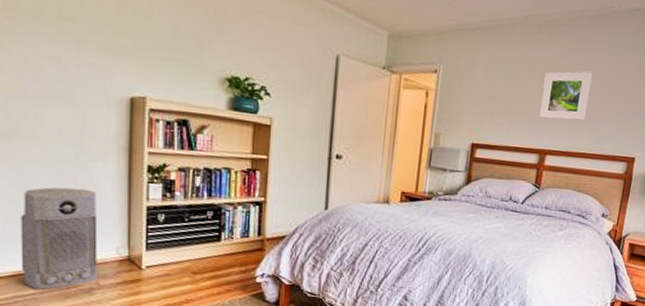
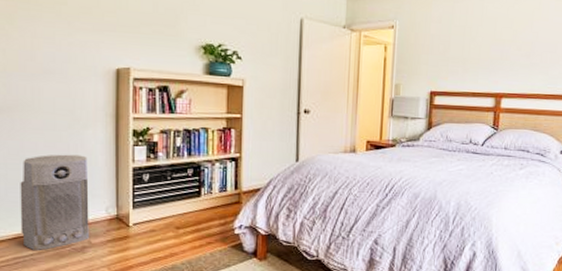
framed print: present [539,71,592,121] -> none [492,18,540,64]

